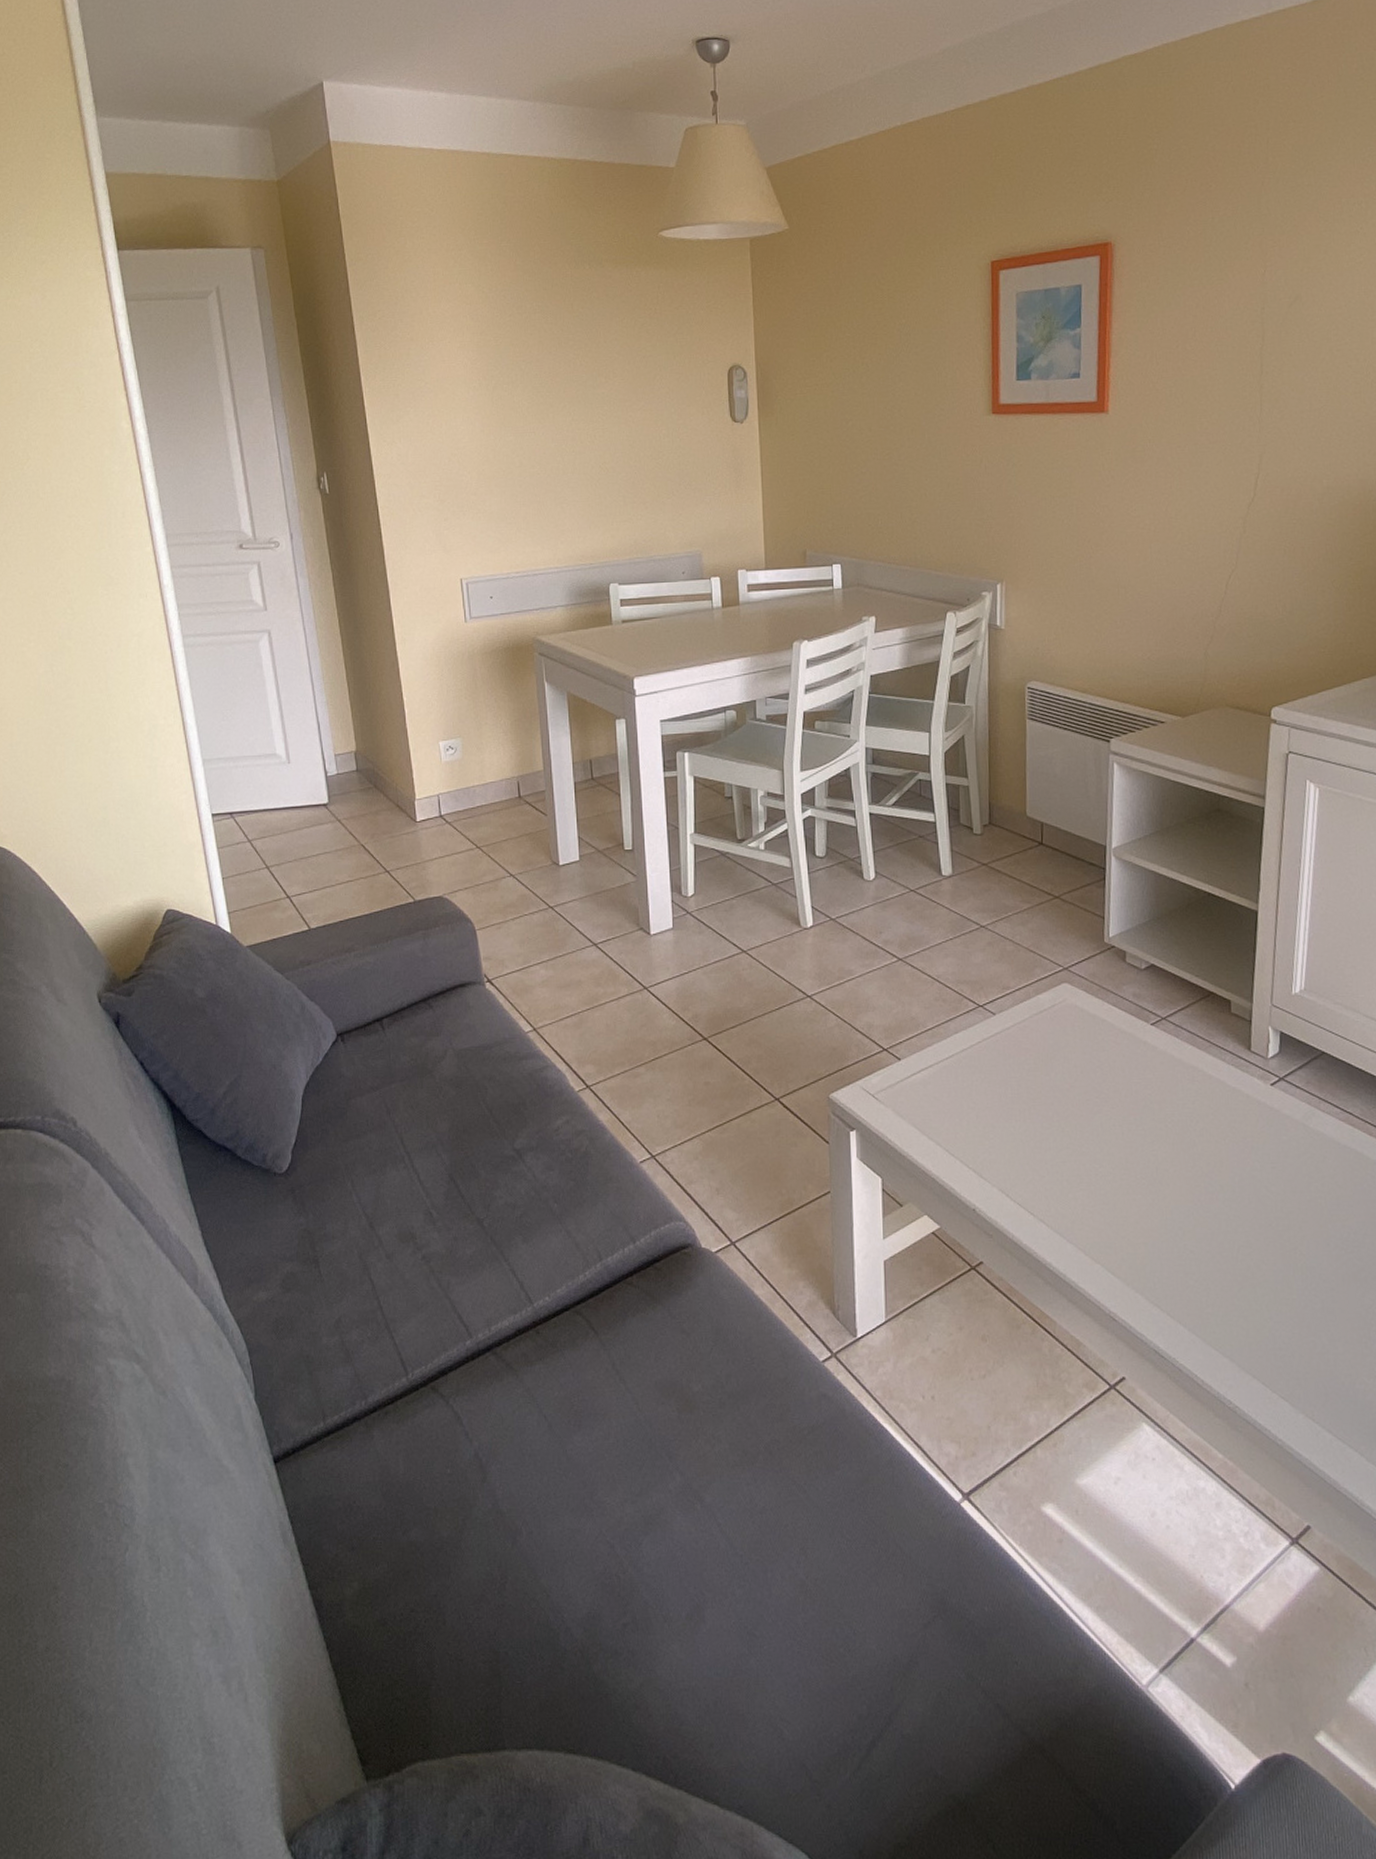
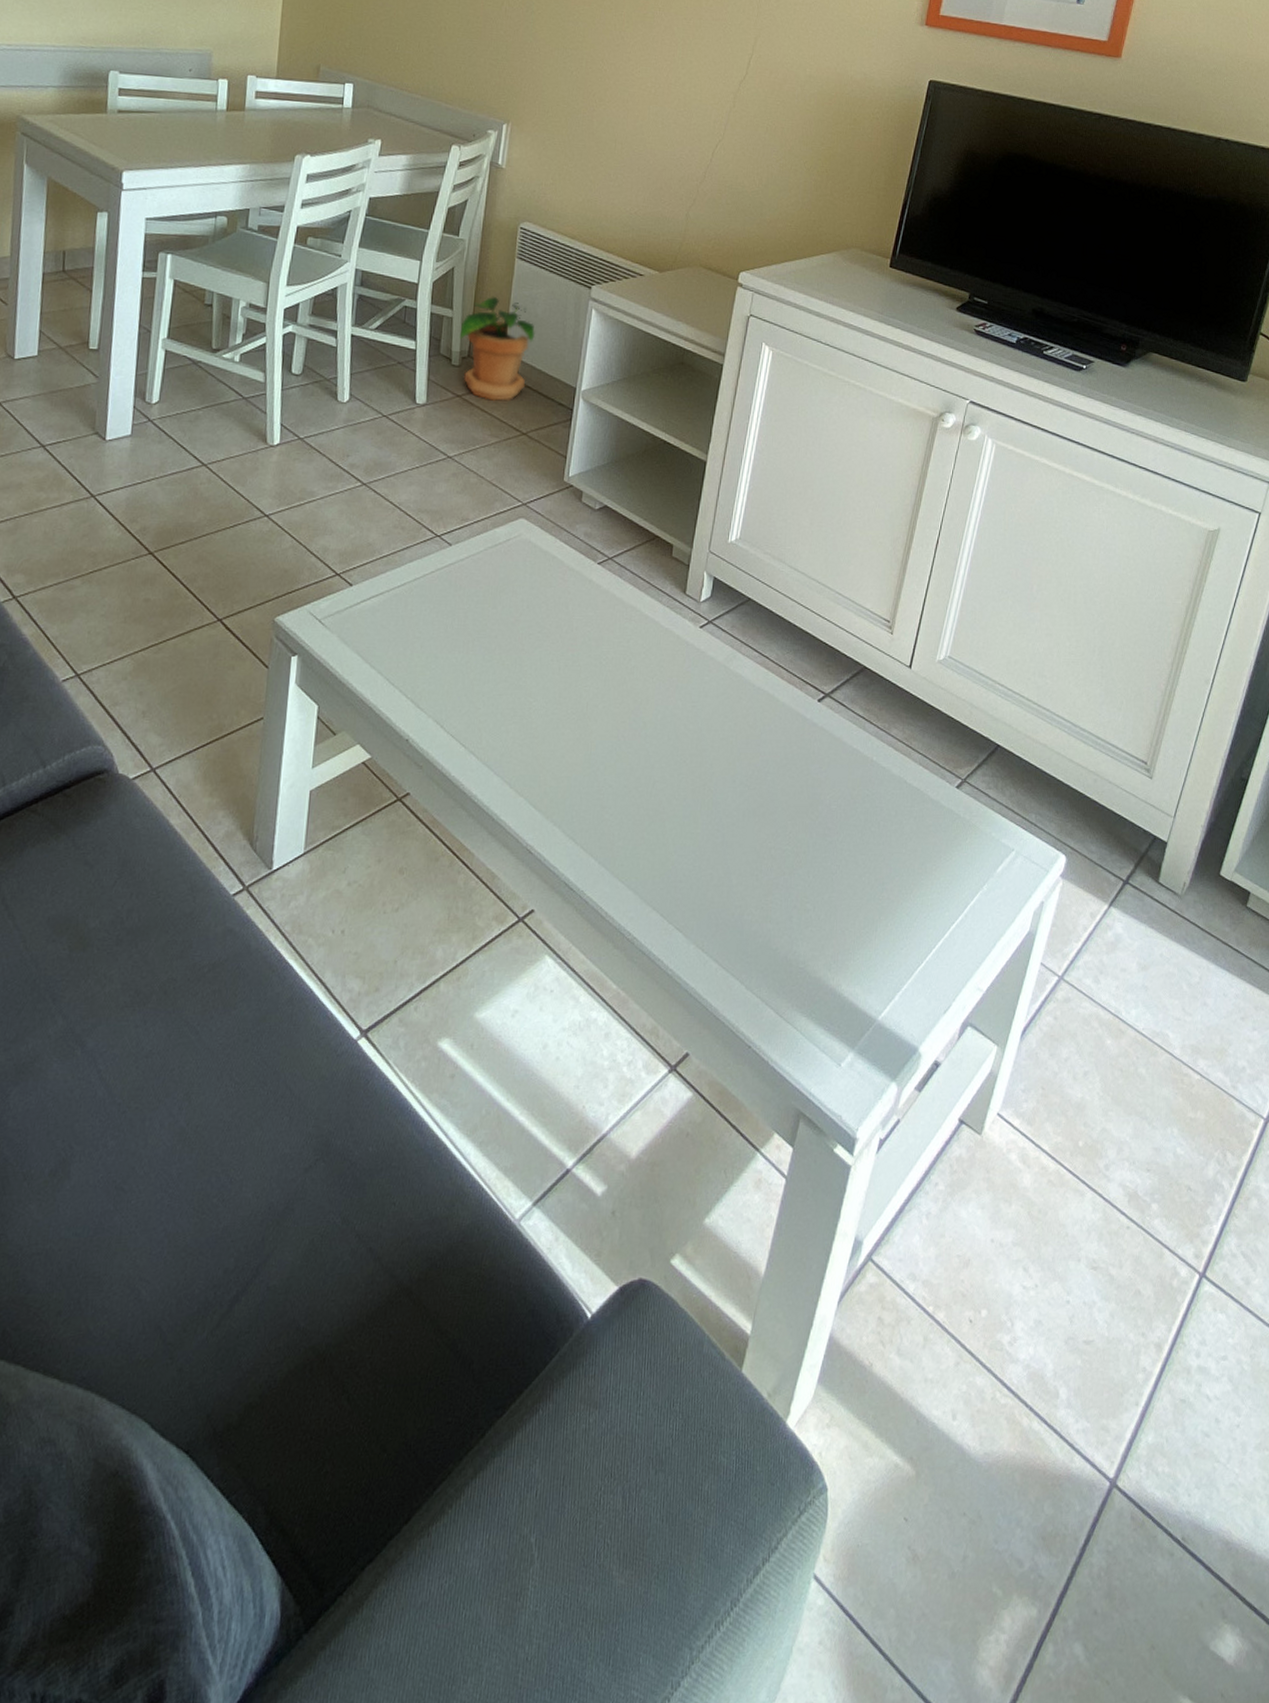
potted plant: none [978,760,1056,866] -> present [459,296,535,401]

